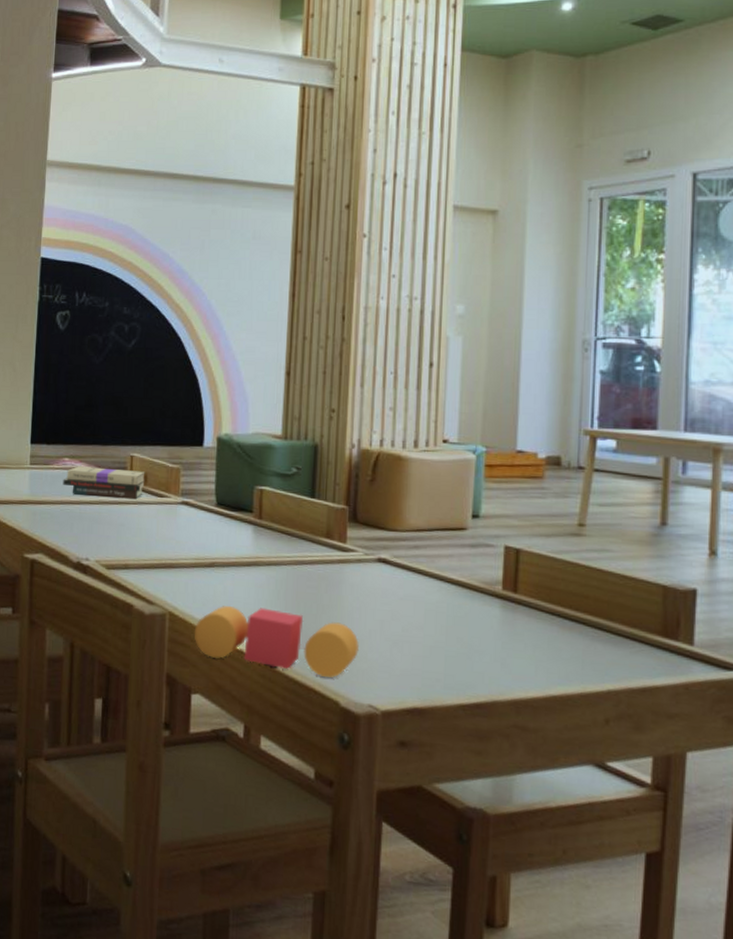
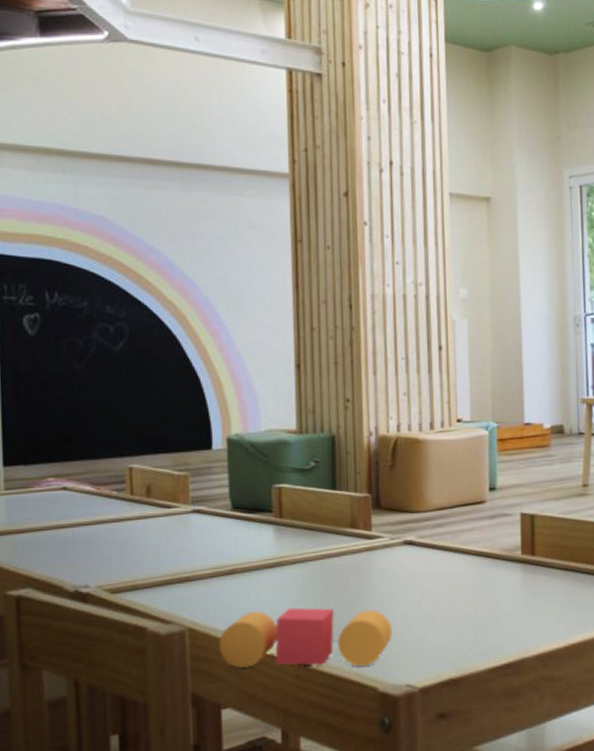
books: present [63,466,145,500] -> none [48,483,148,517]

